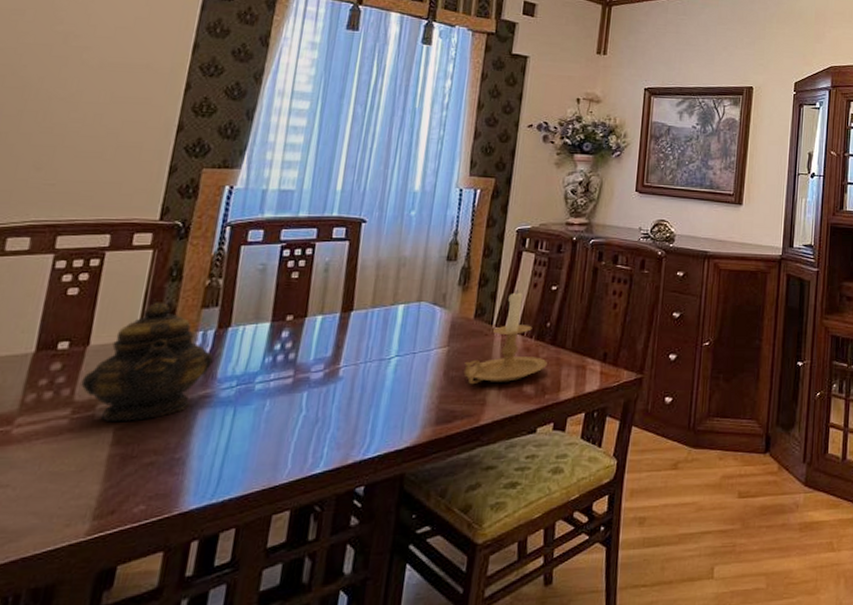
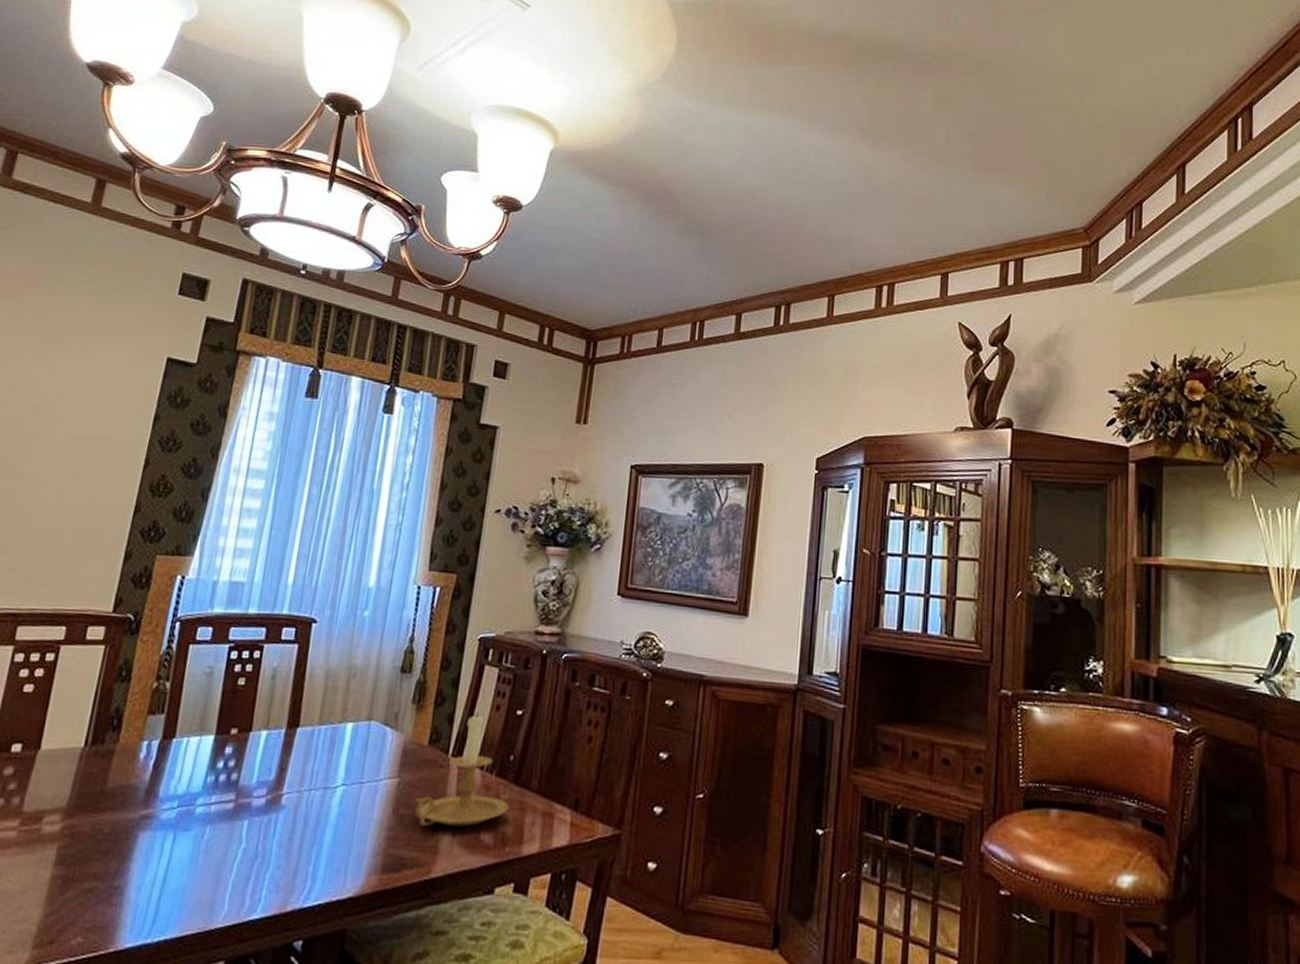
teapot: present [81,302,215,423] -> none [30,704,158,840]

